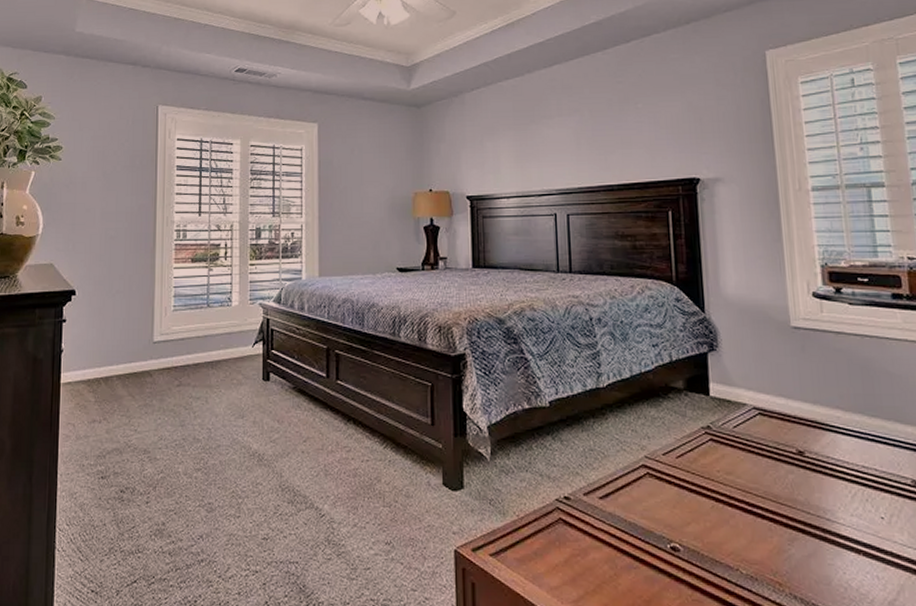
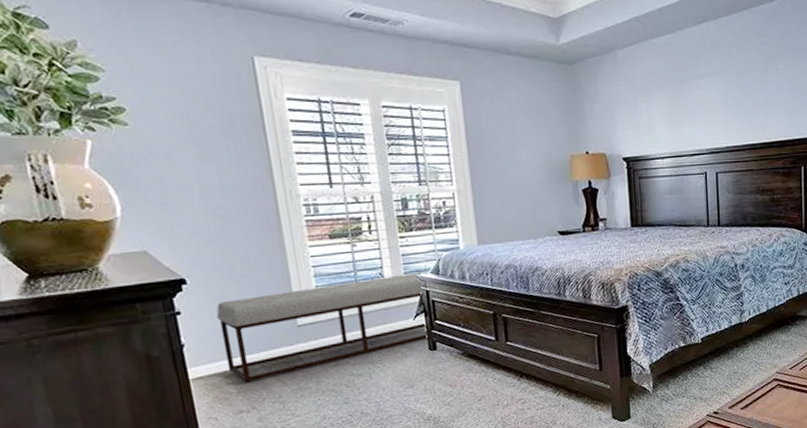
bench: none [92,299,272,393] -> present [216,271,430,383]

